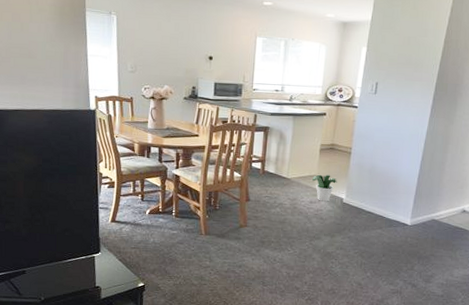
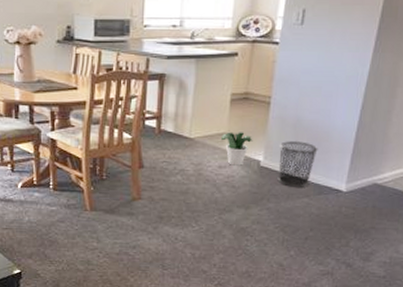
waste bin: none [357,183,389,221] -> present [277,141,318,187]

